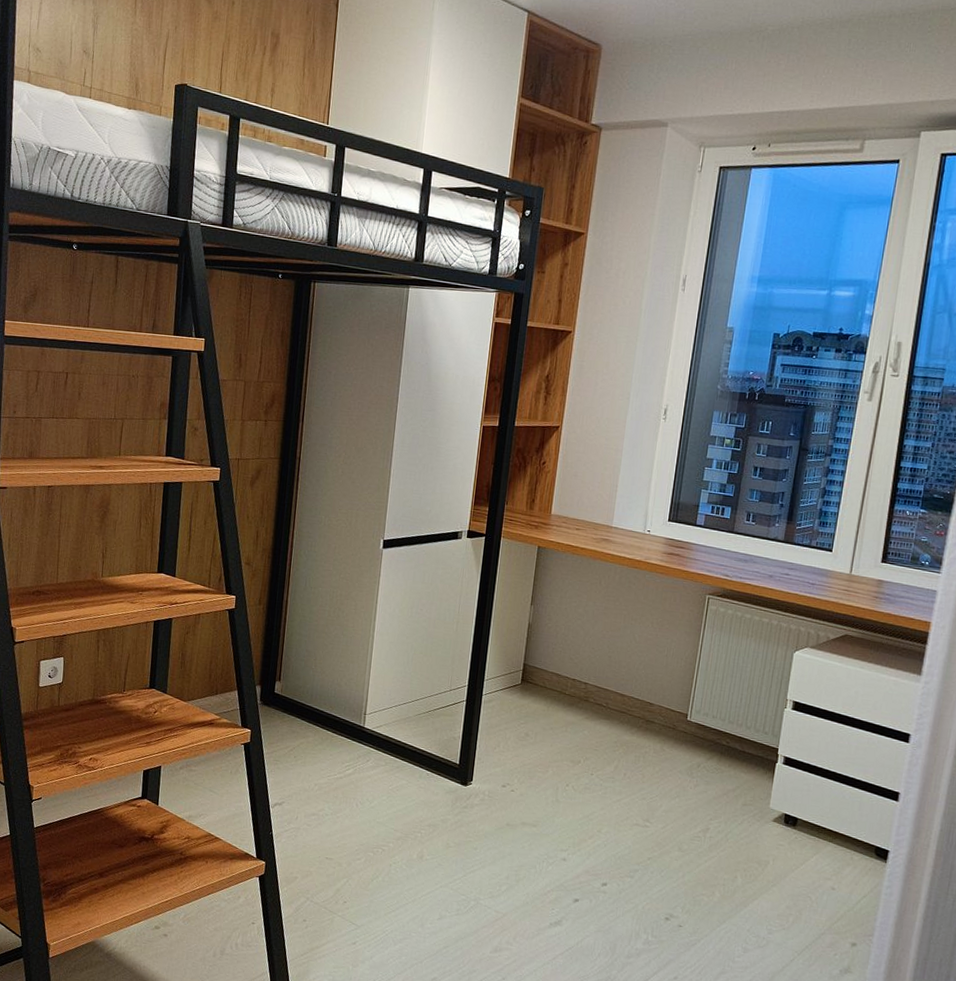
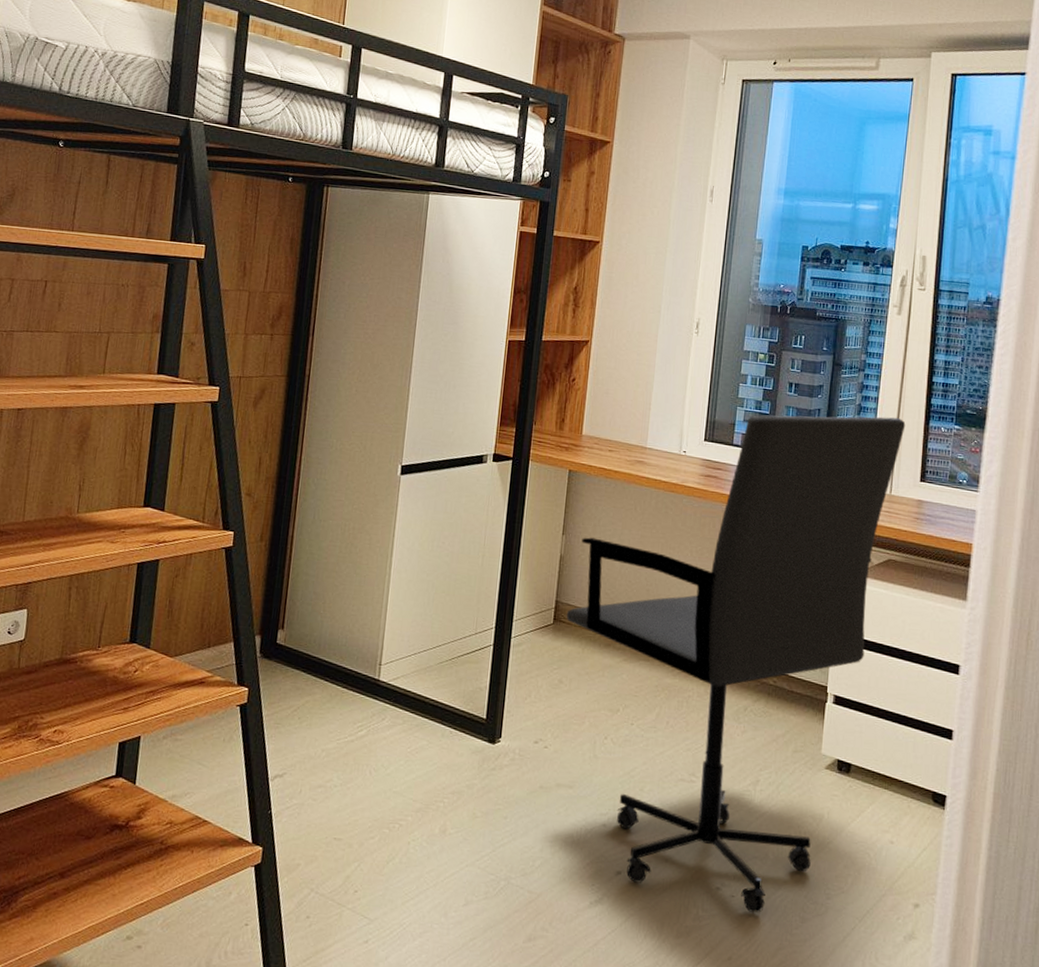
office chair: none [533,497,870,942] -> present [566,415,906,914]

